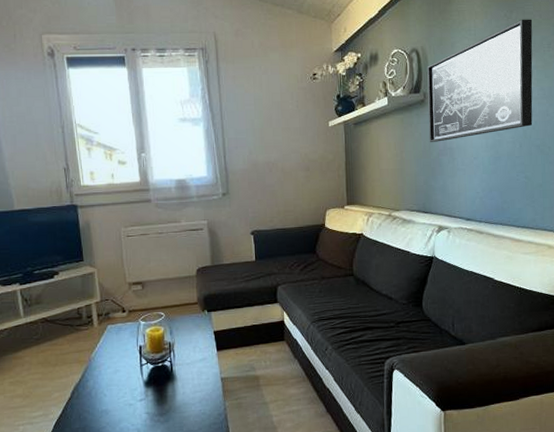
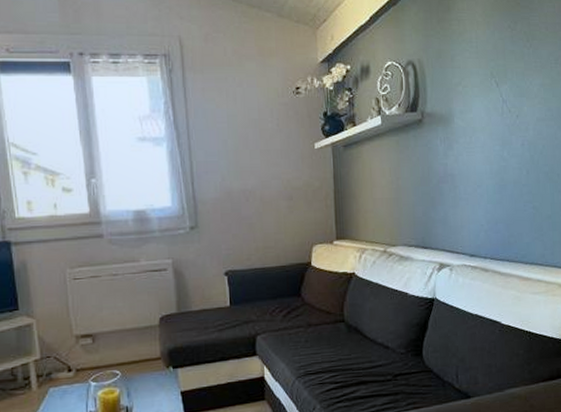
wall art: present [427,19,533,142] -> none [424,31,540,168]

